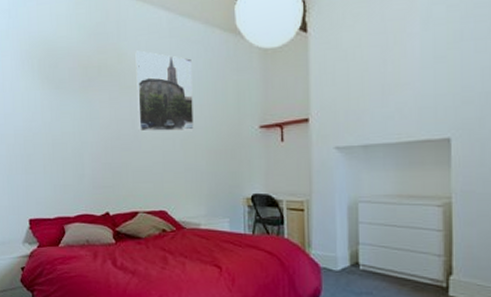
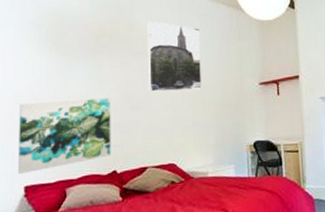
wall art: none [20,136,104,208] -> present [18,98,111,175]

